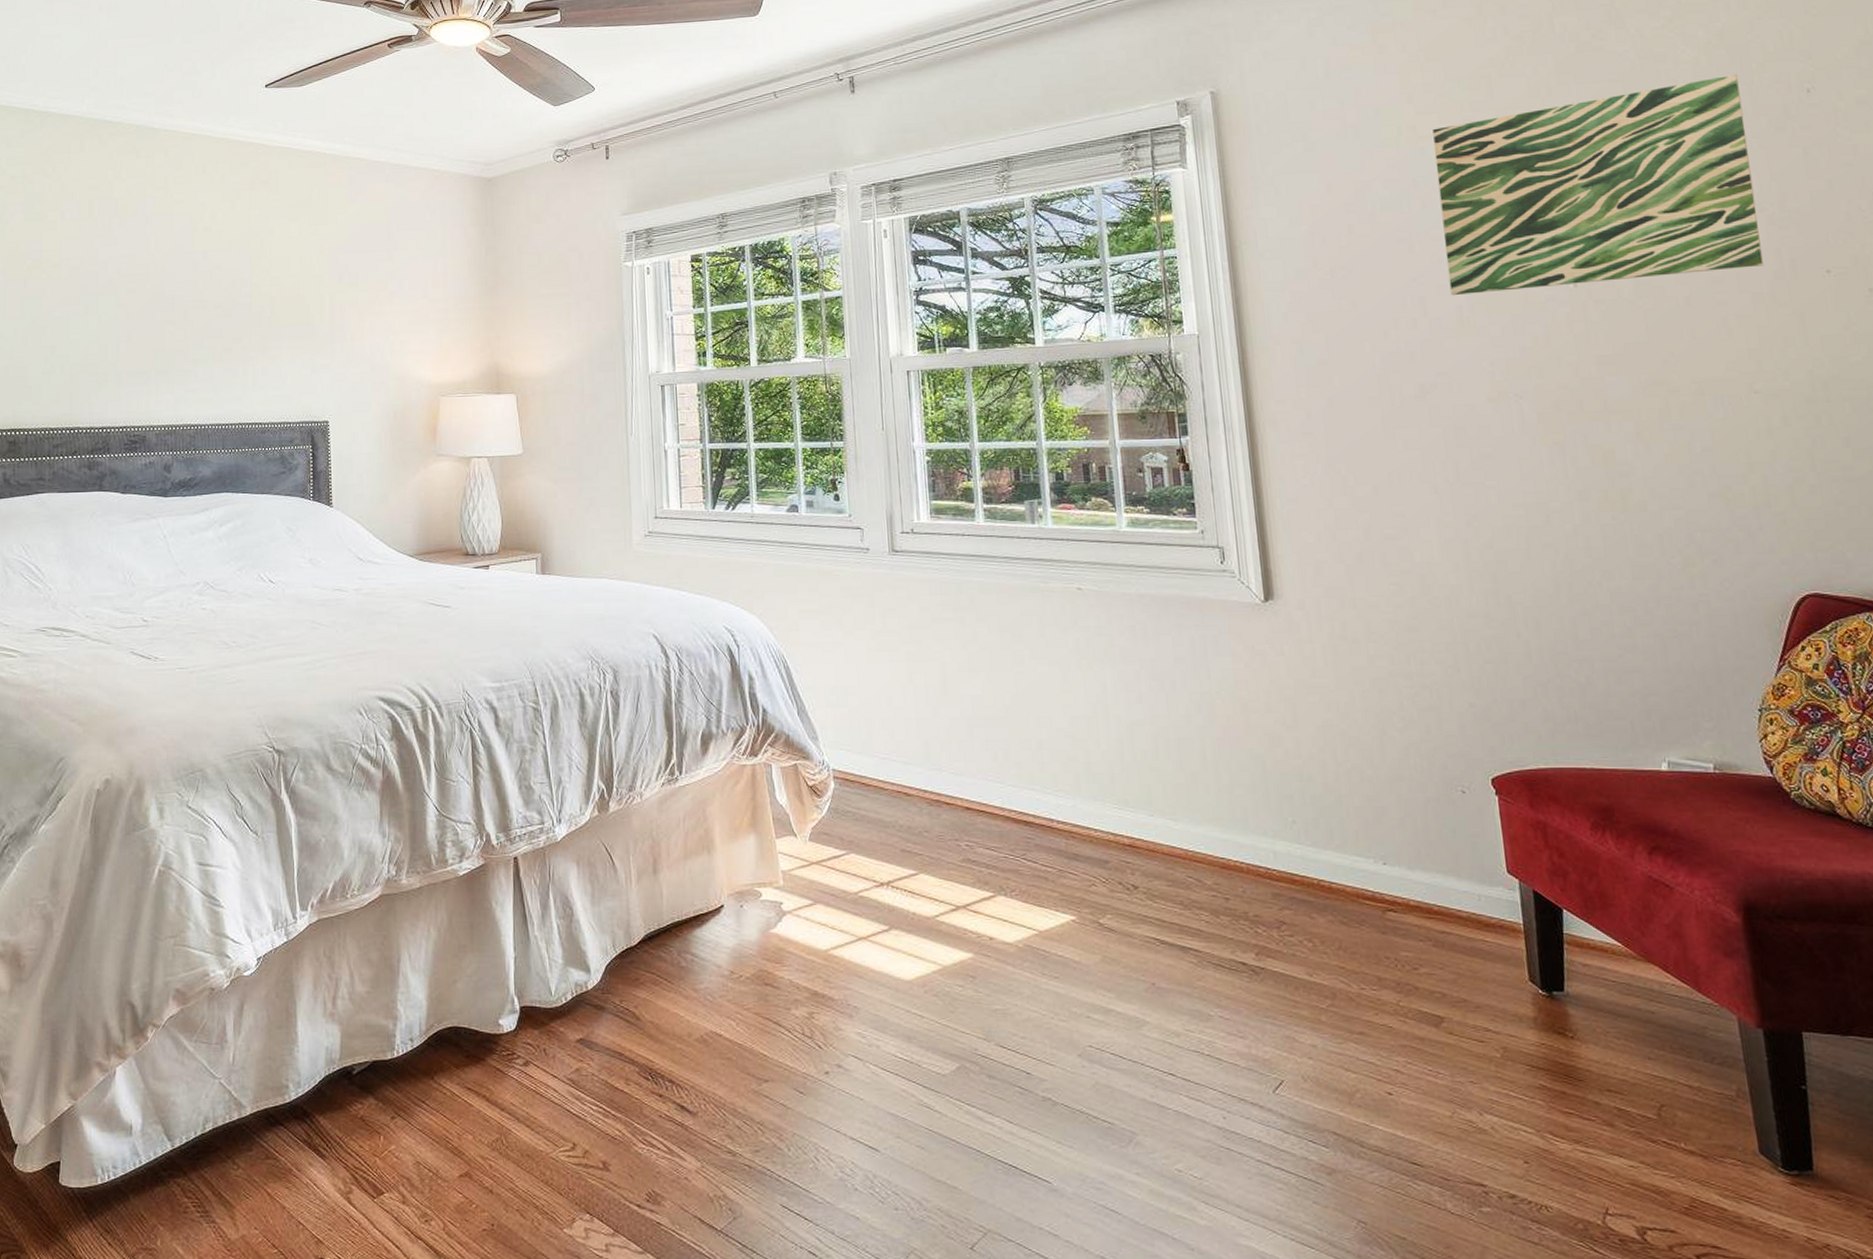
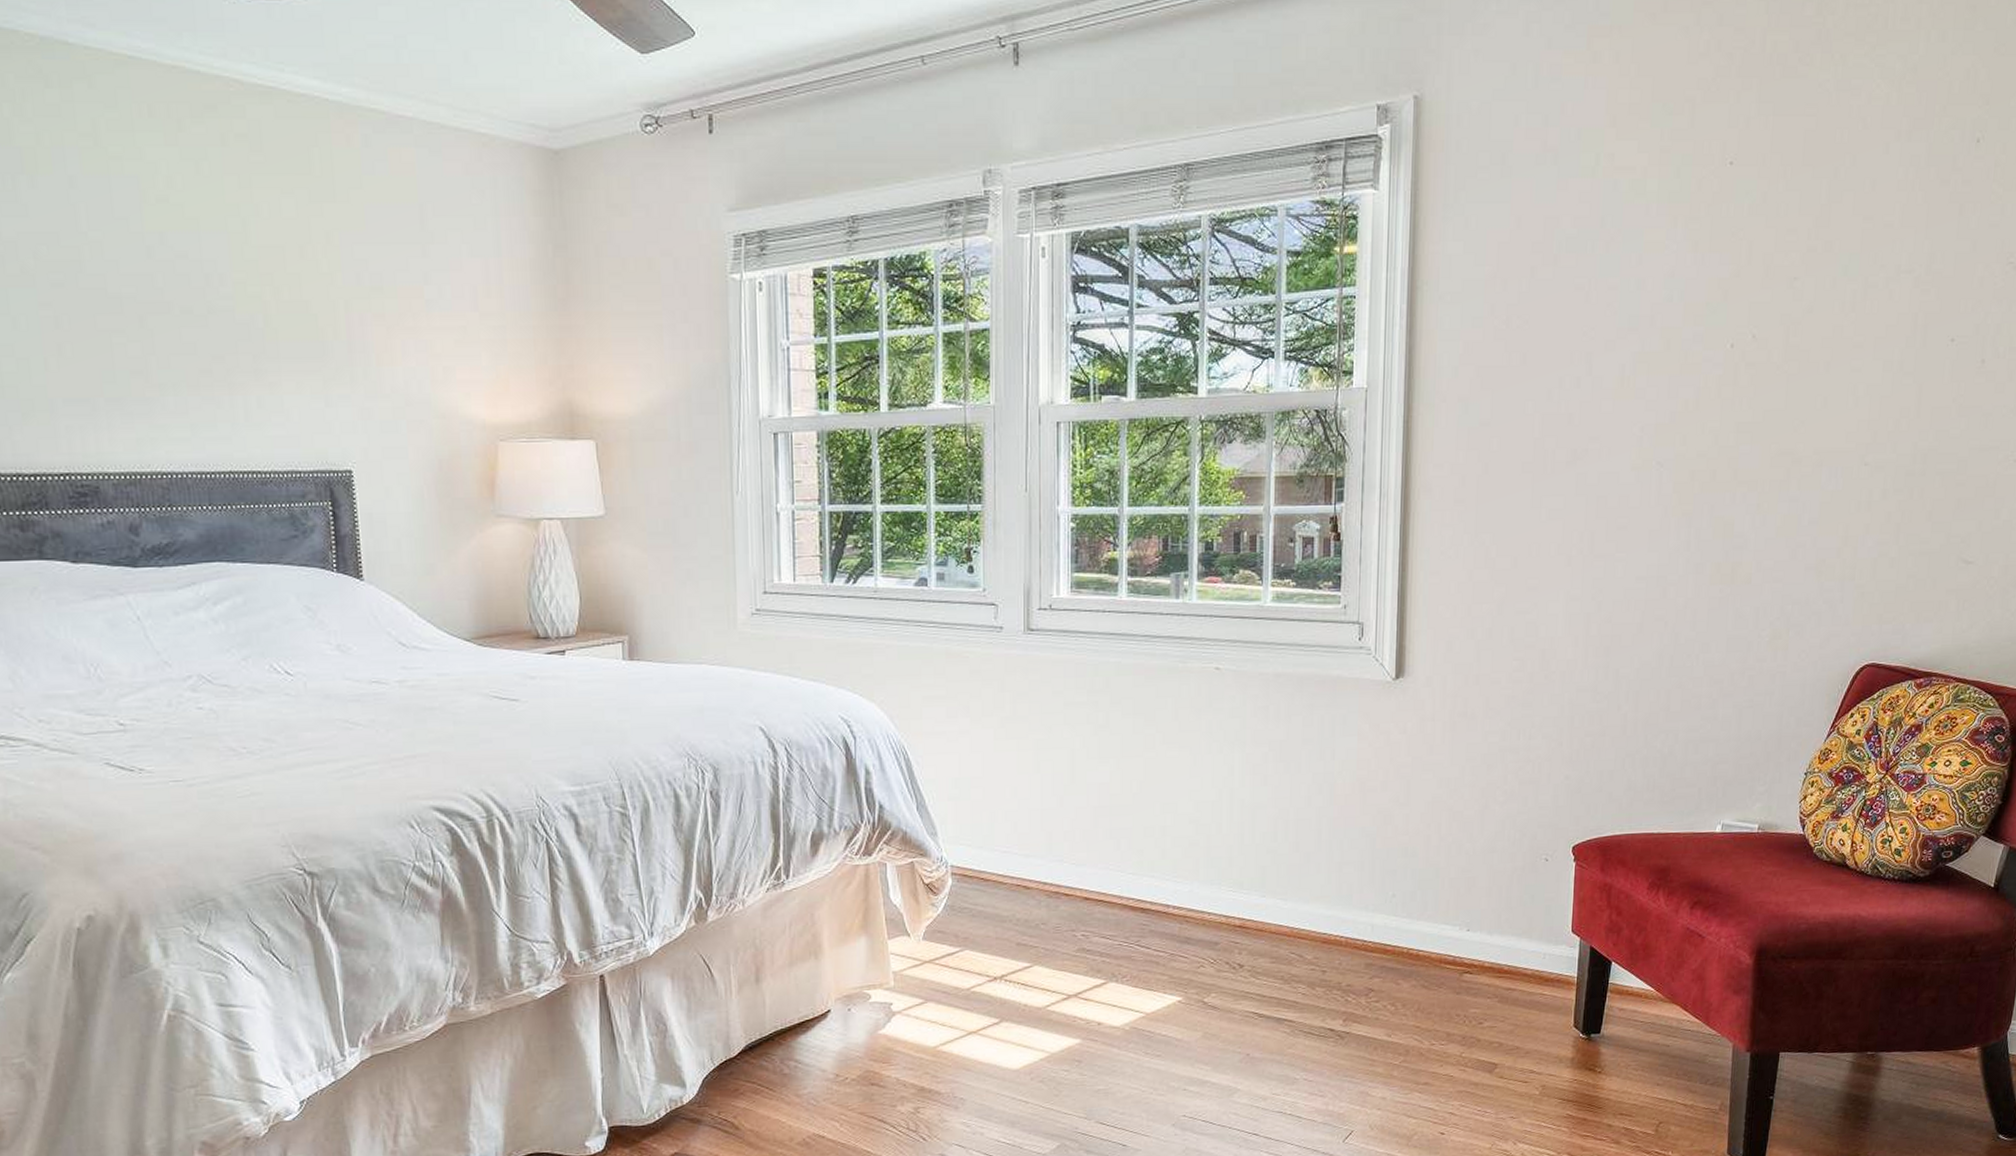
wall art: present [1433,74,1764,296] -> none [1617,116,1920,353]

